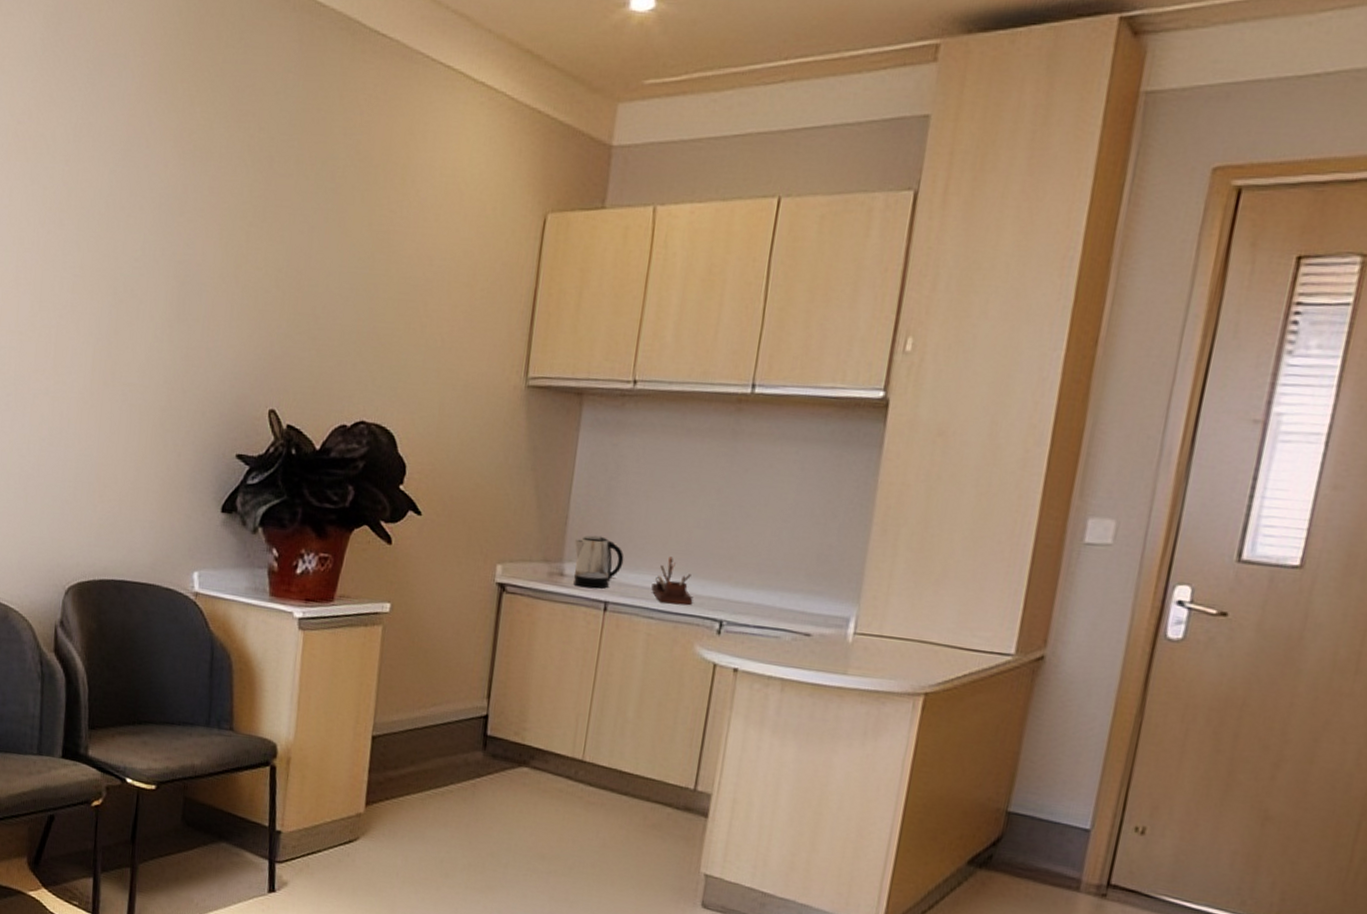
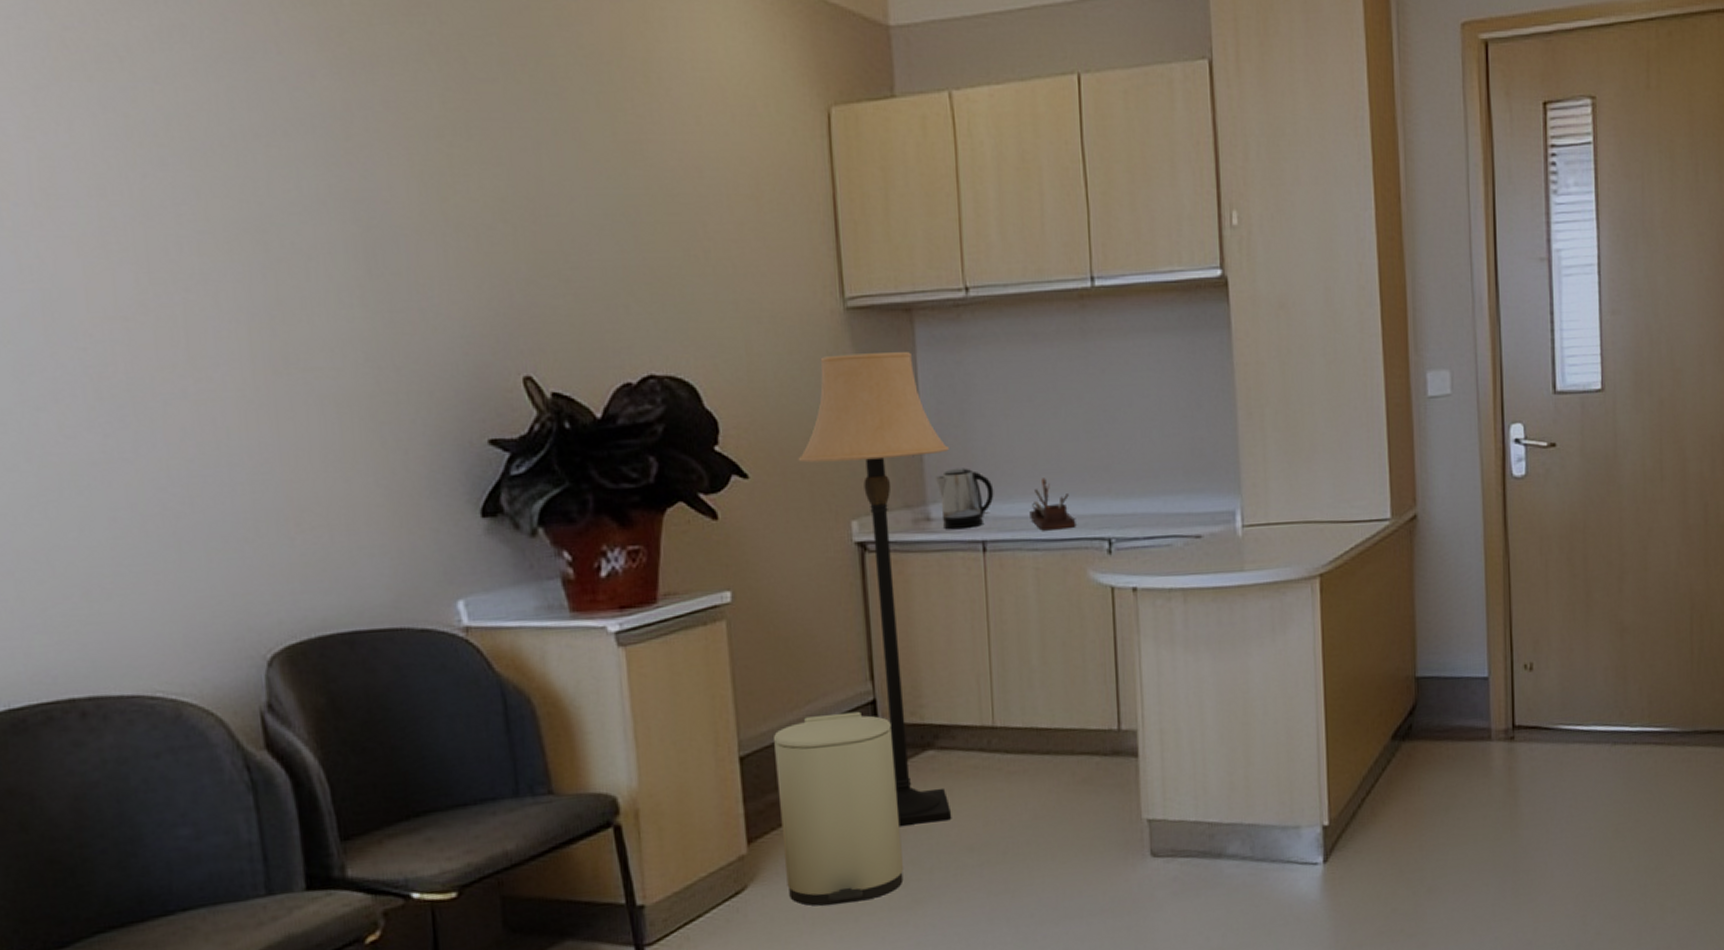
pedal bin: none [389,716,497,876] -> present [772,711,904,906]
lamp: none [463,424,592,829] -> present [798,352,952,826]

